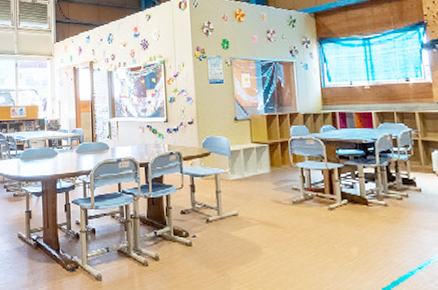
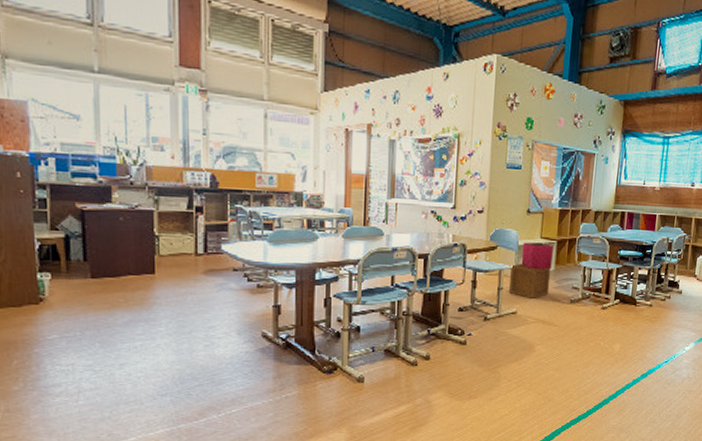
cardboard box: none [226,167,269,200] -> present [509,263,551,299]
storage bin: none [234,147,267,172] -> present [521,242,555,269]

